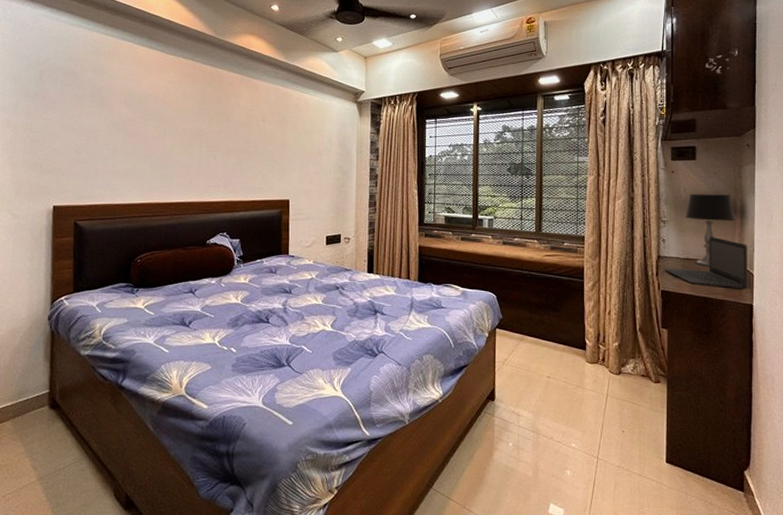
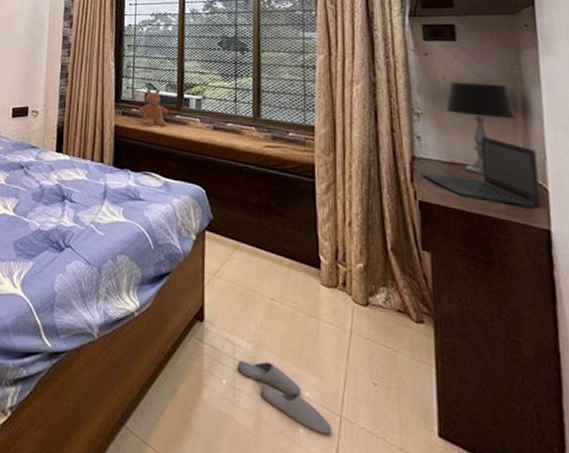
teddy bear: none [440,212,465,245] -> present [139,89,169,128]
slippers: none [521,426,591,472] -> present [238,360,332,435]

